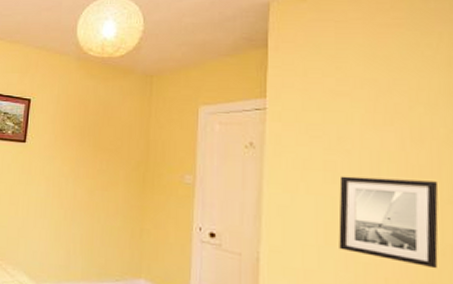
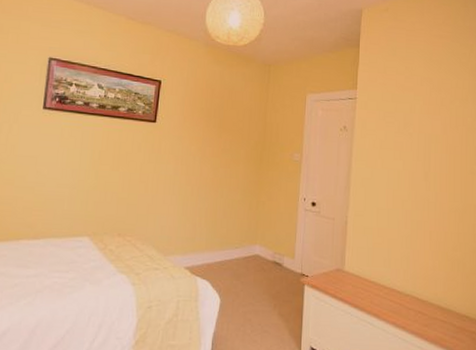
wall art: present [338,176,439,269] -> none [402,154,465,223]

